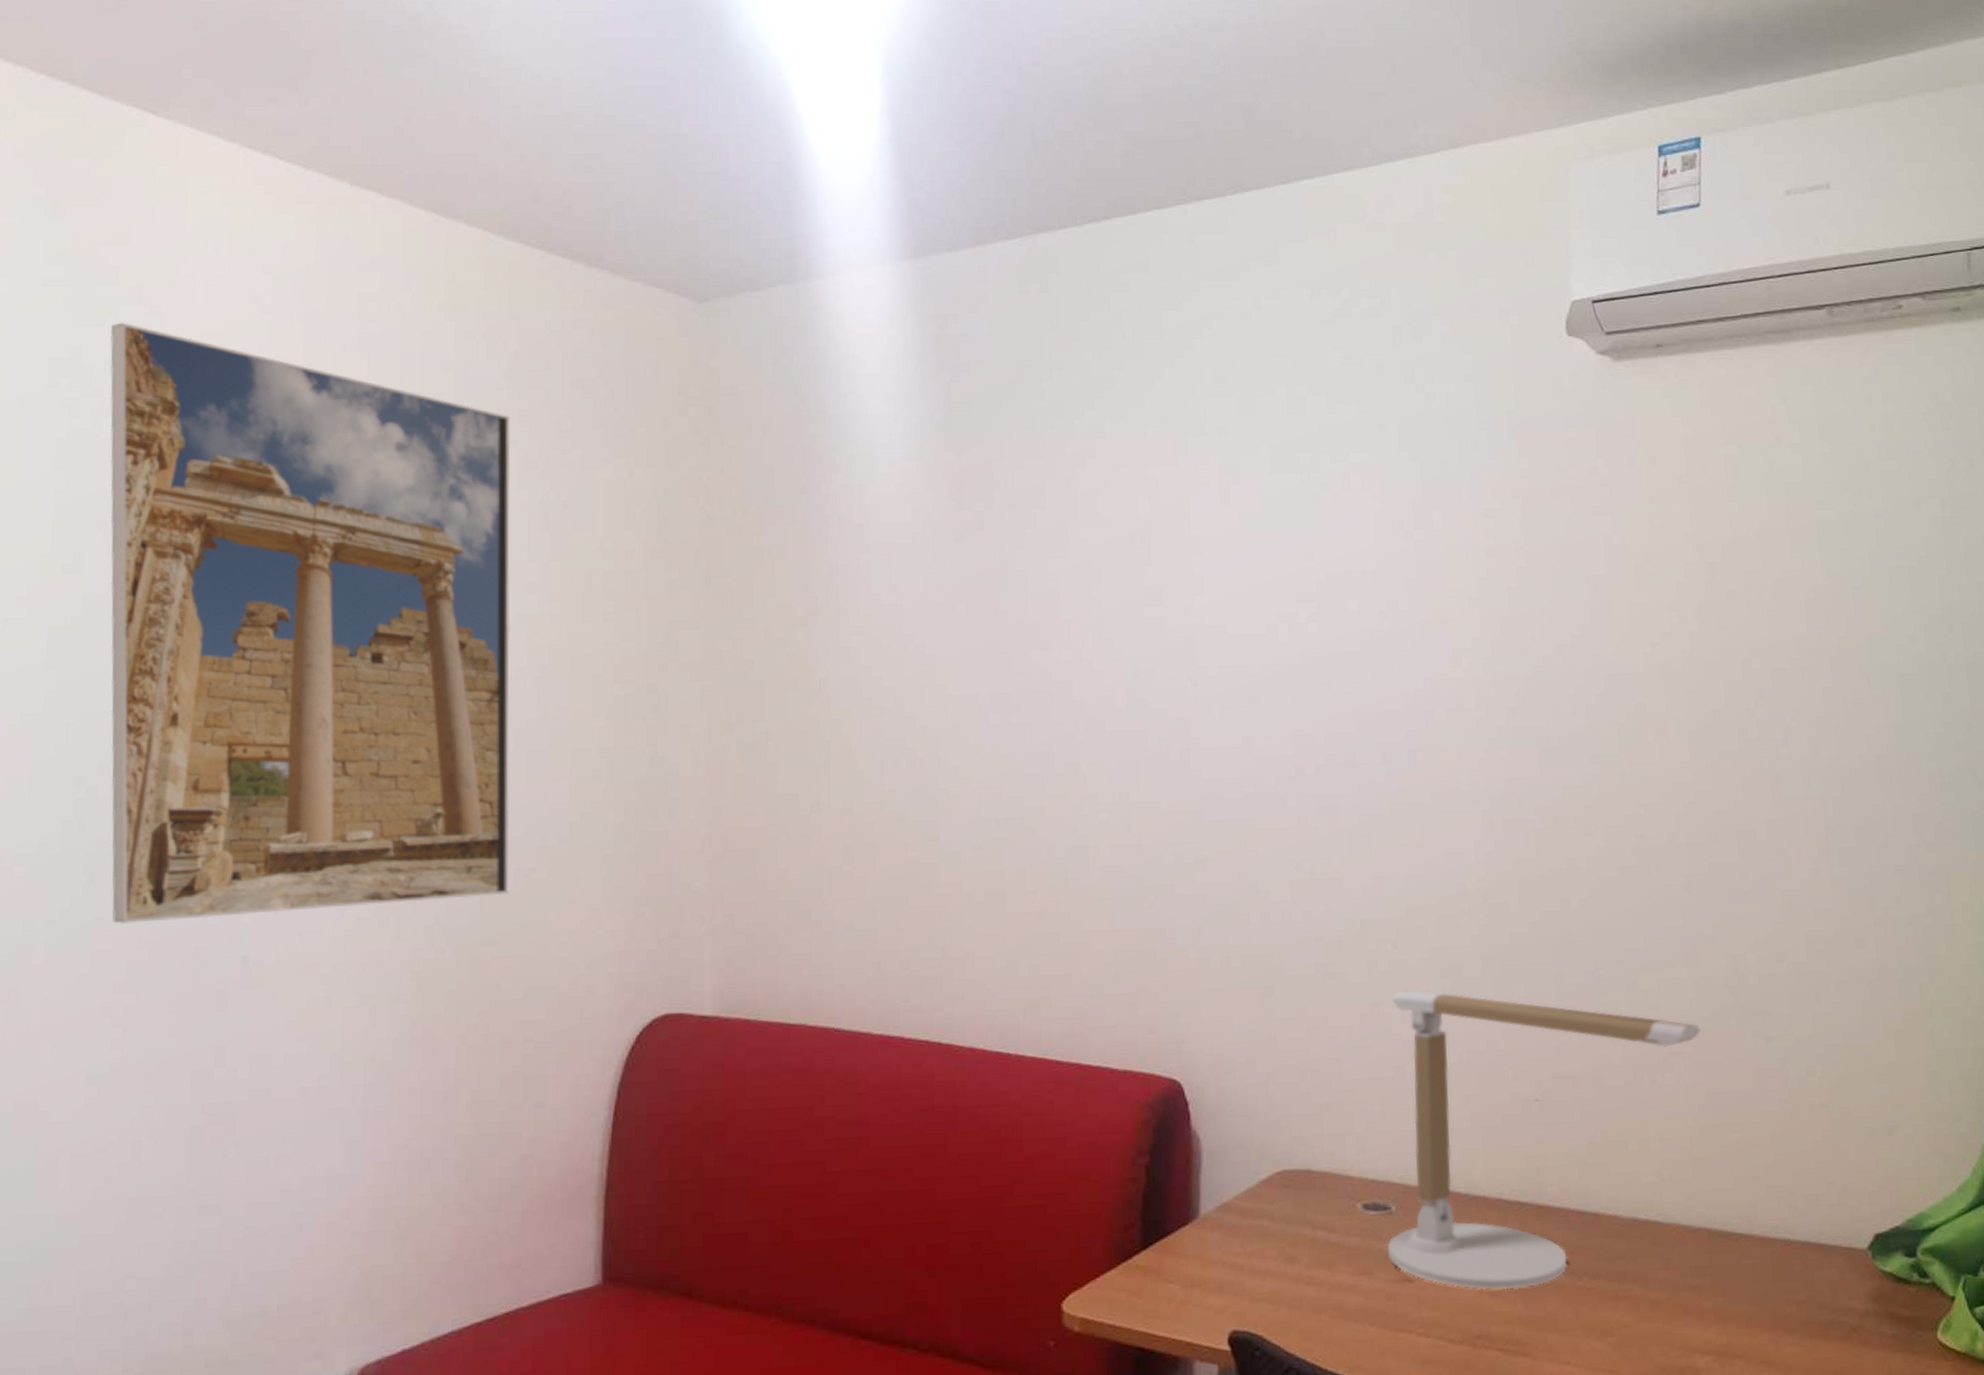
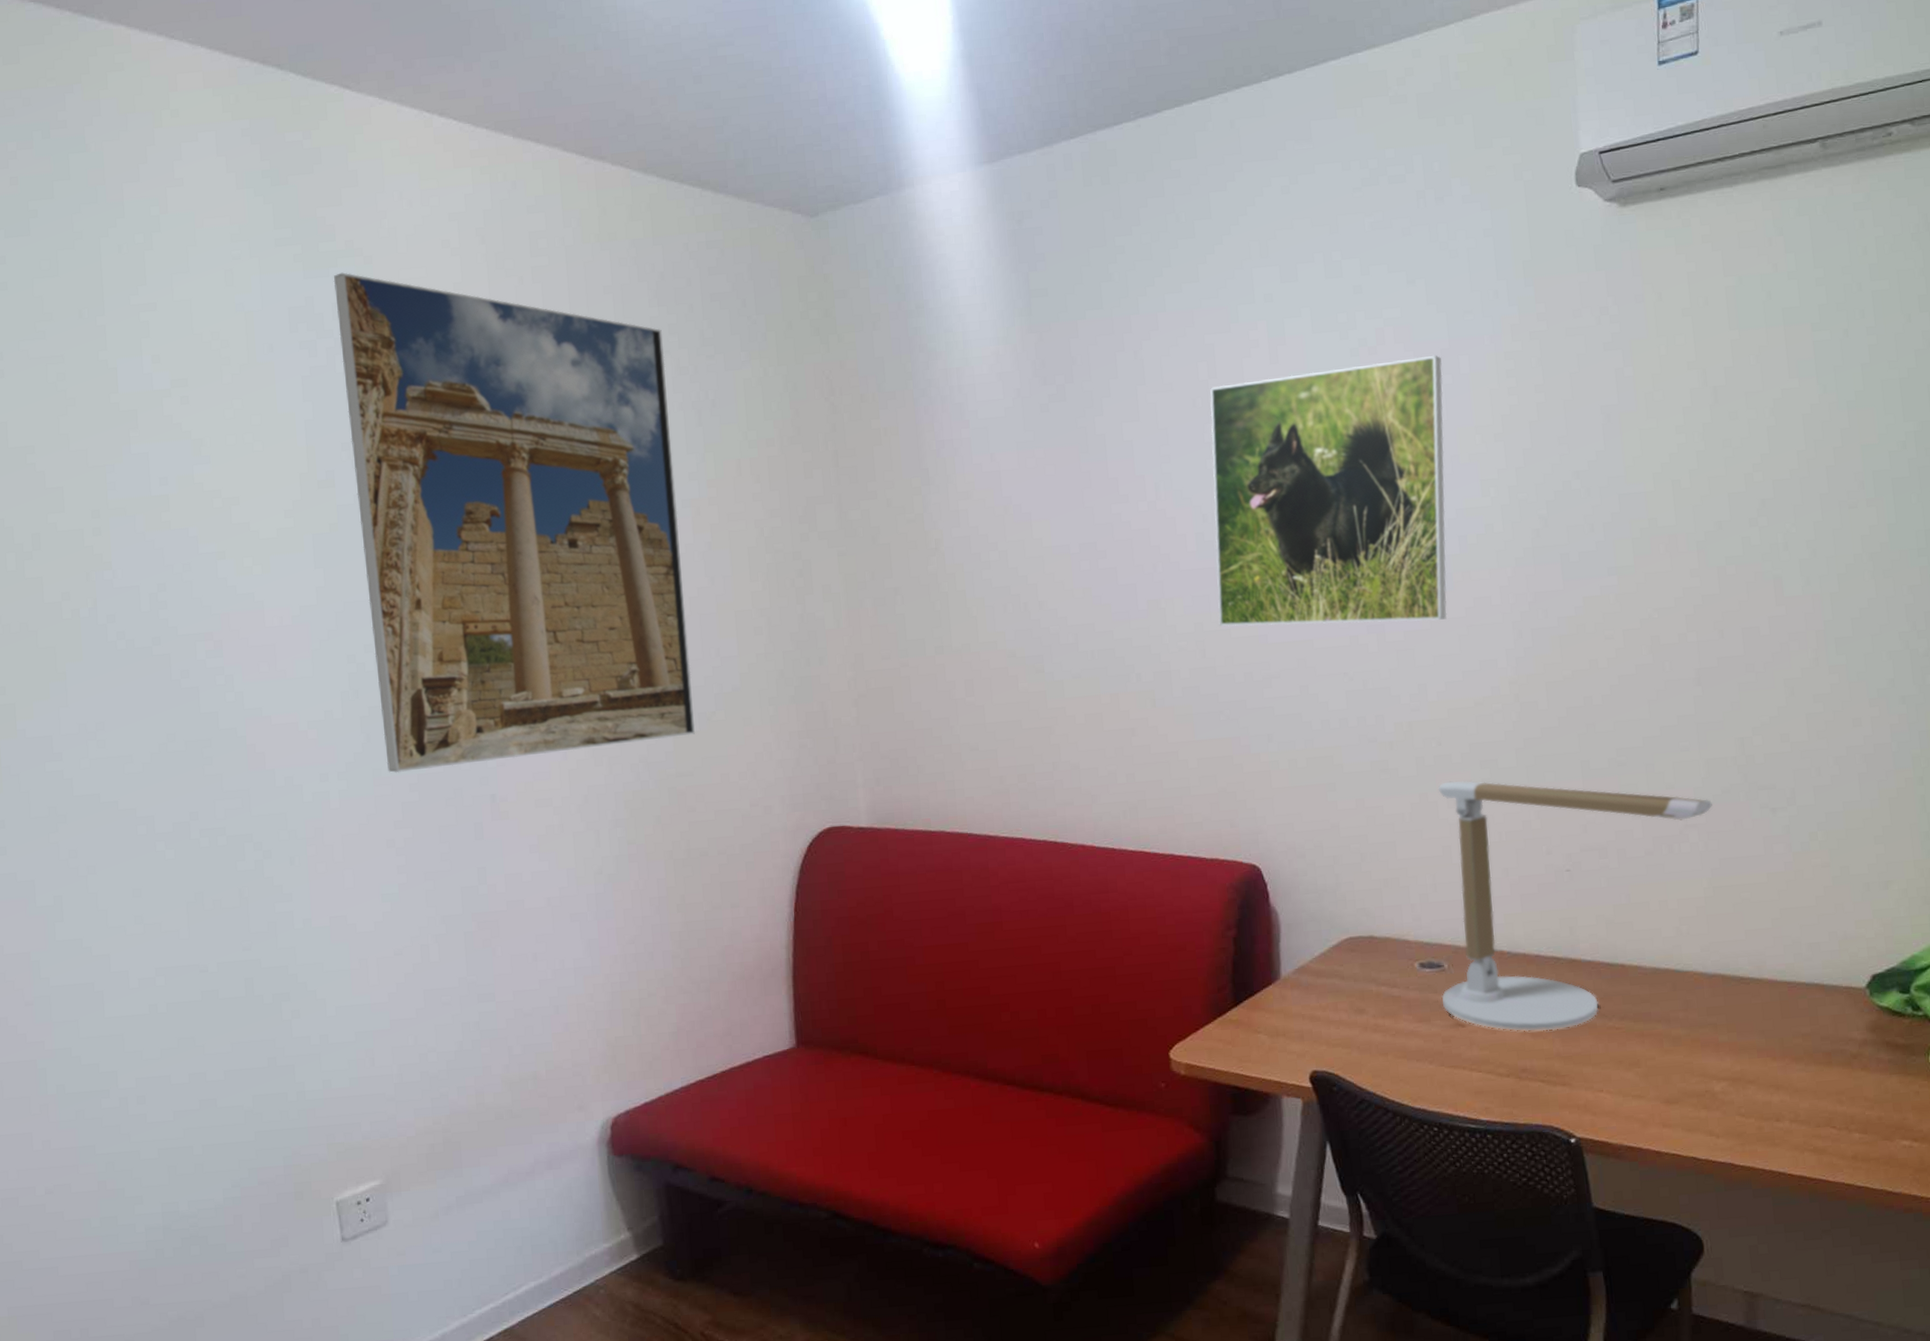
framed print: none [1147,507,1414,805] -> present [1210,355,1447,627]

